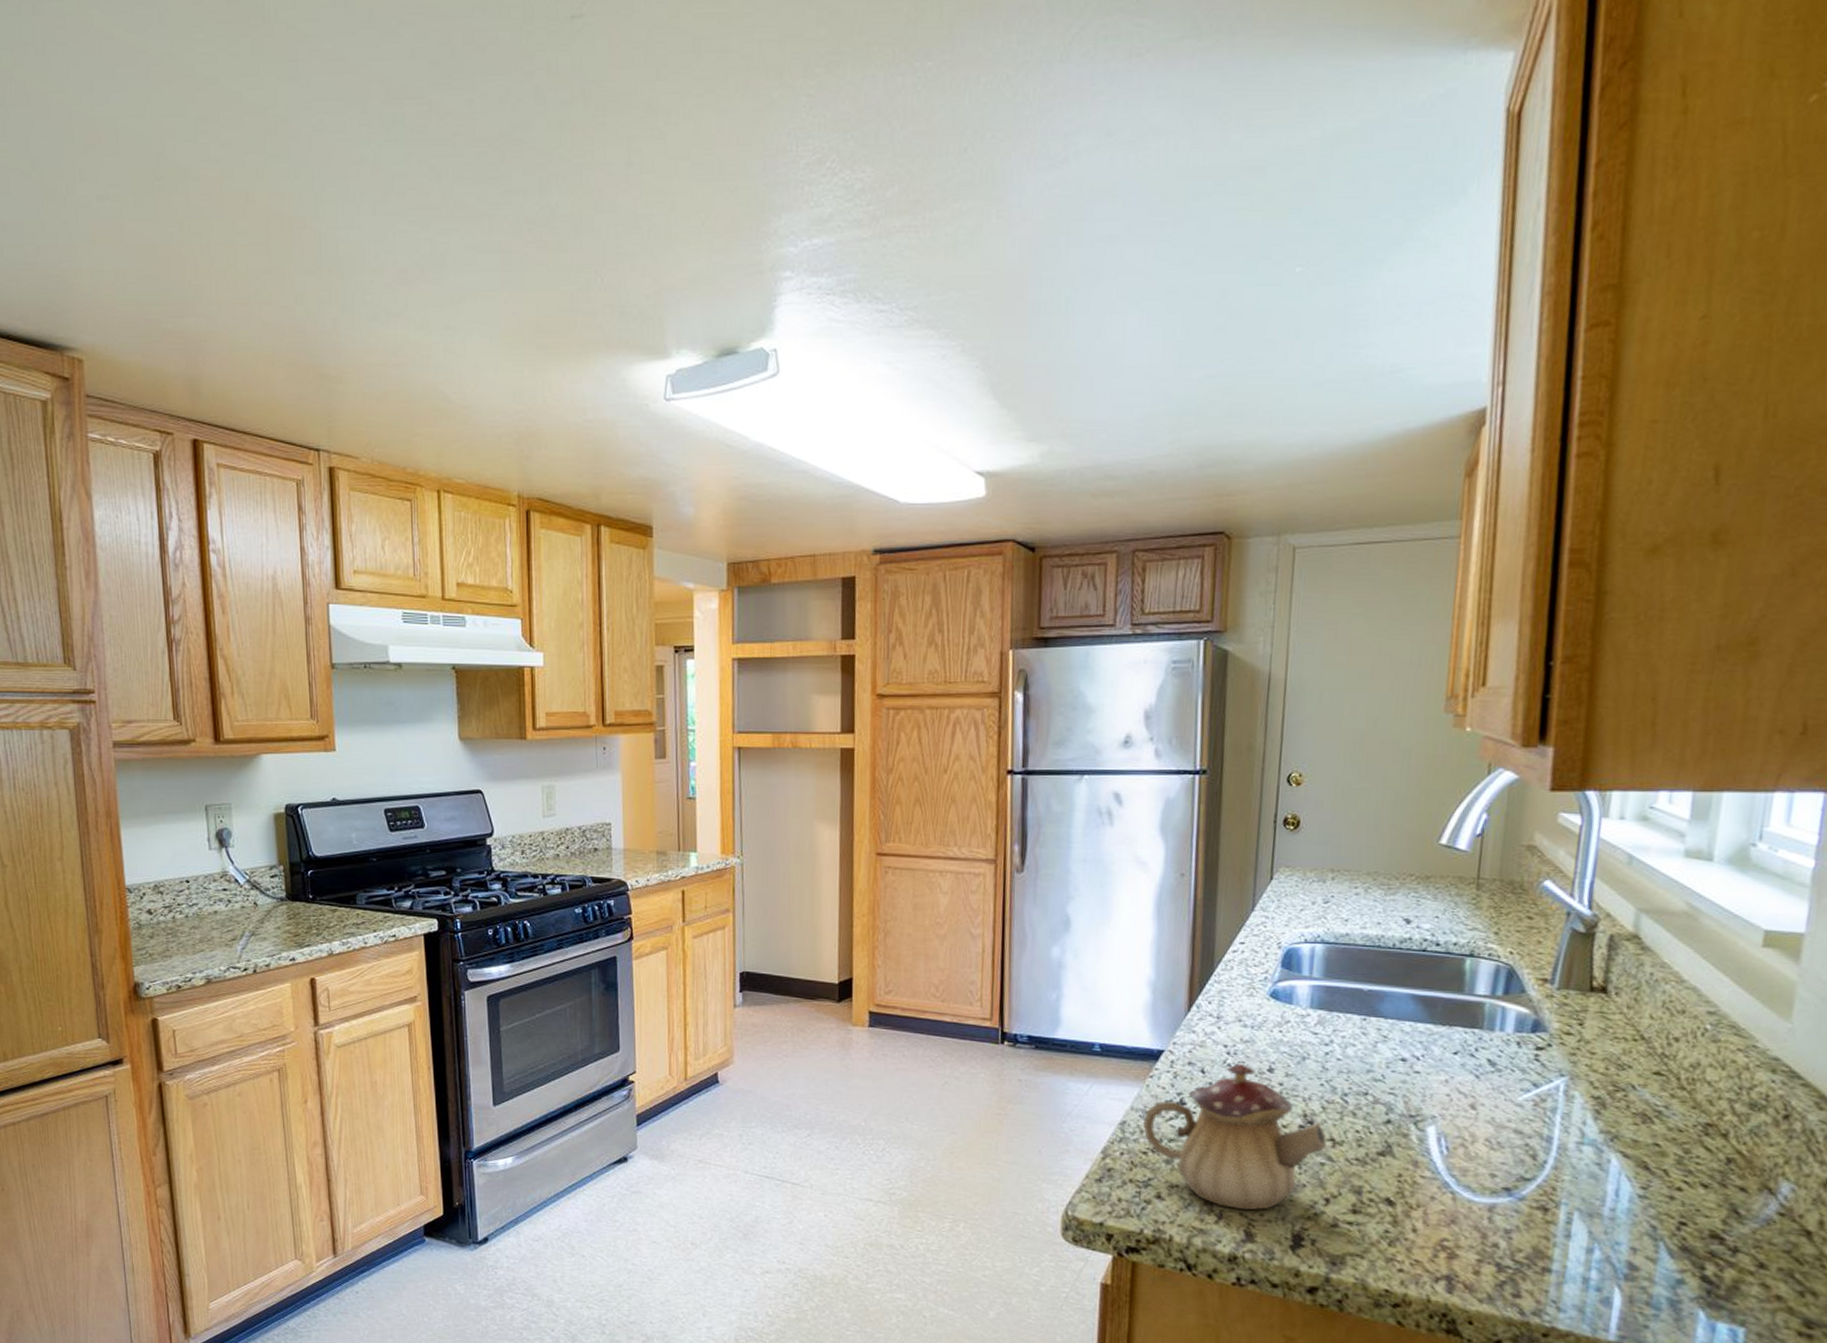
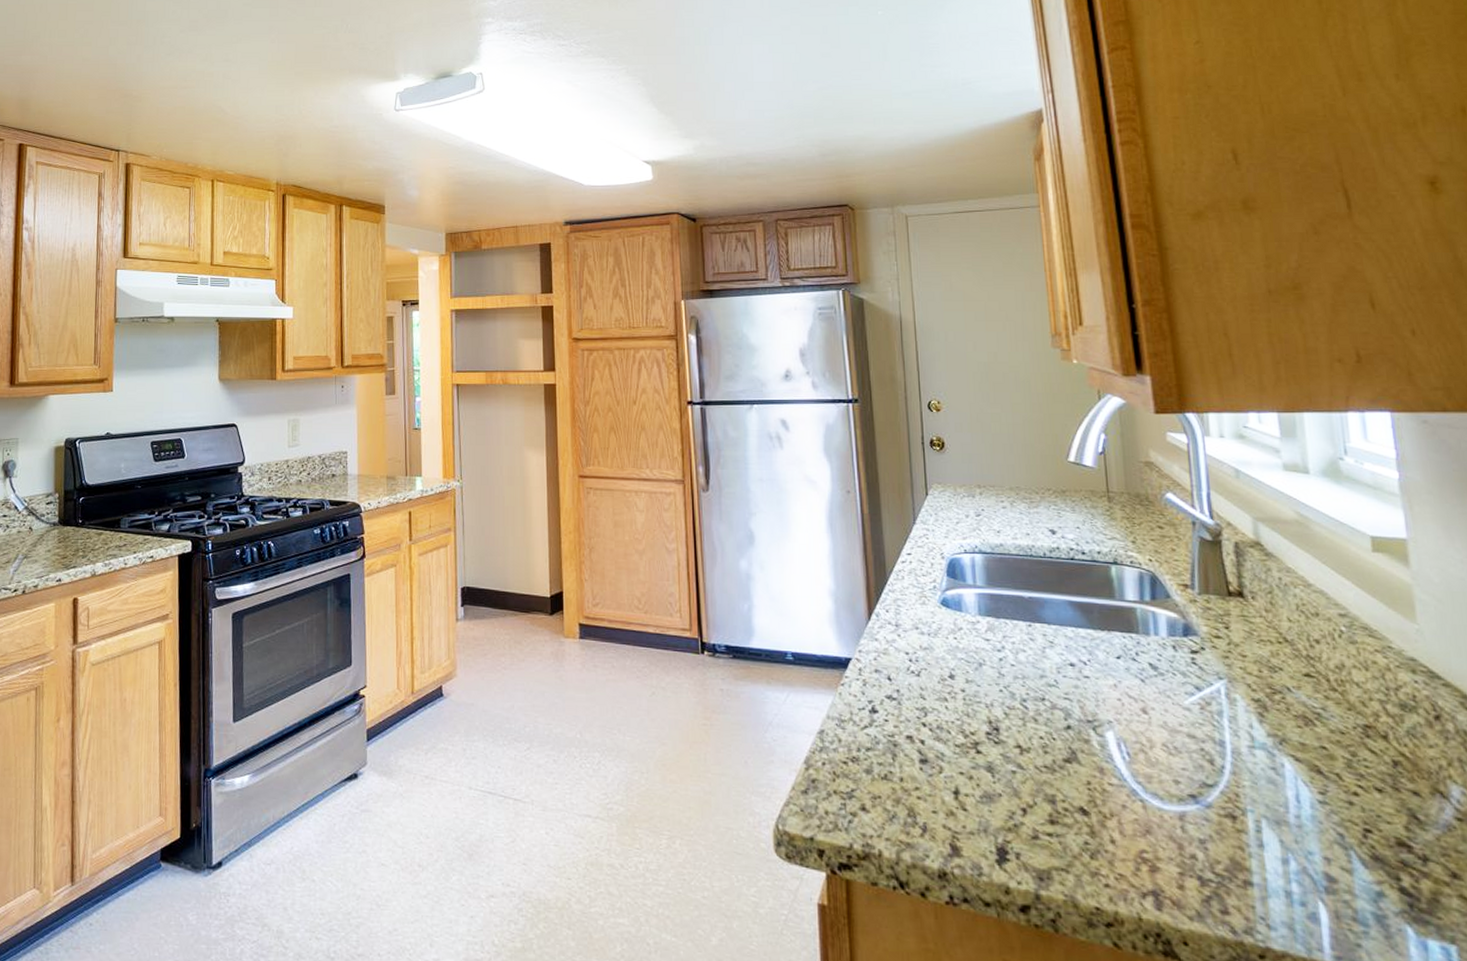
teapot: present [1142,1063,1327,1211] -> none [839,670,1014,822]

